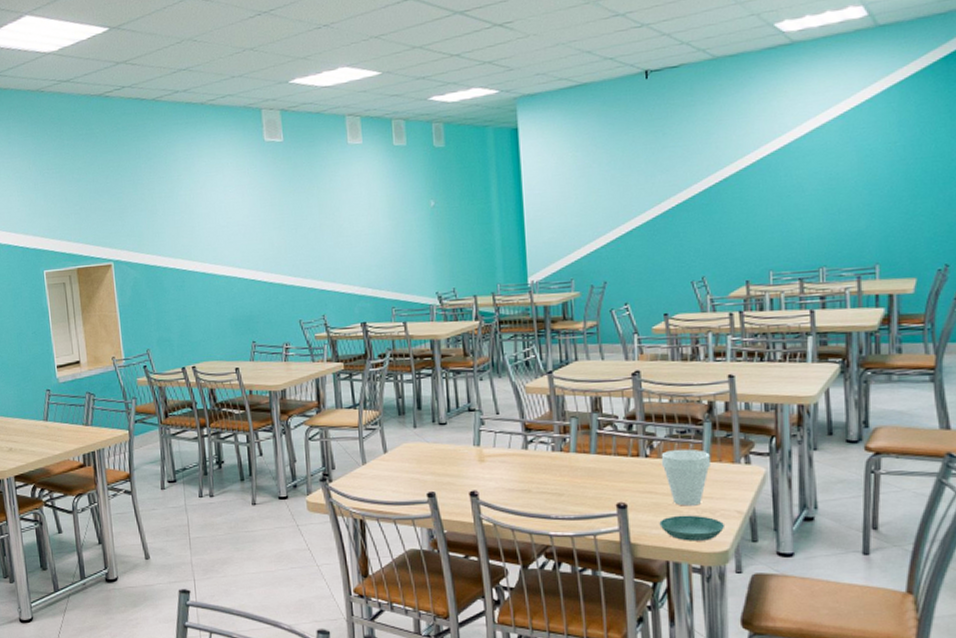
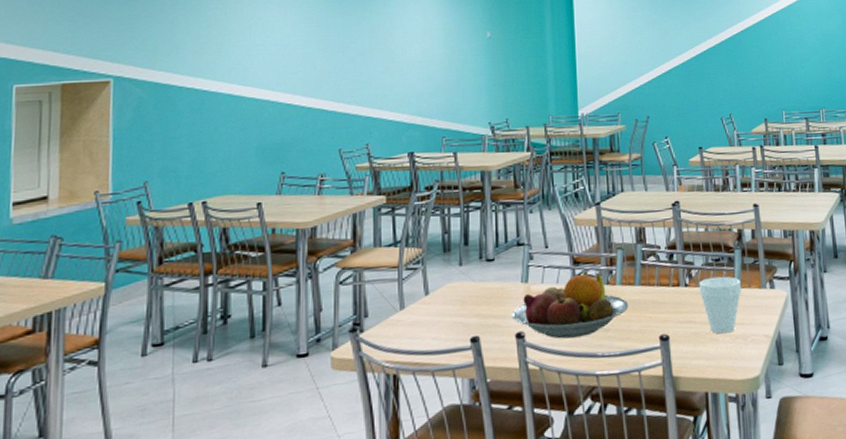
fruit bowl: none [465,437,583,500] -> present [511,270,628,339]
saucer: present [659,515,726,541] -> none [698,342,756,370]

